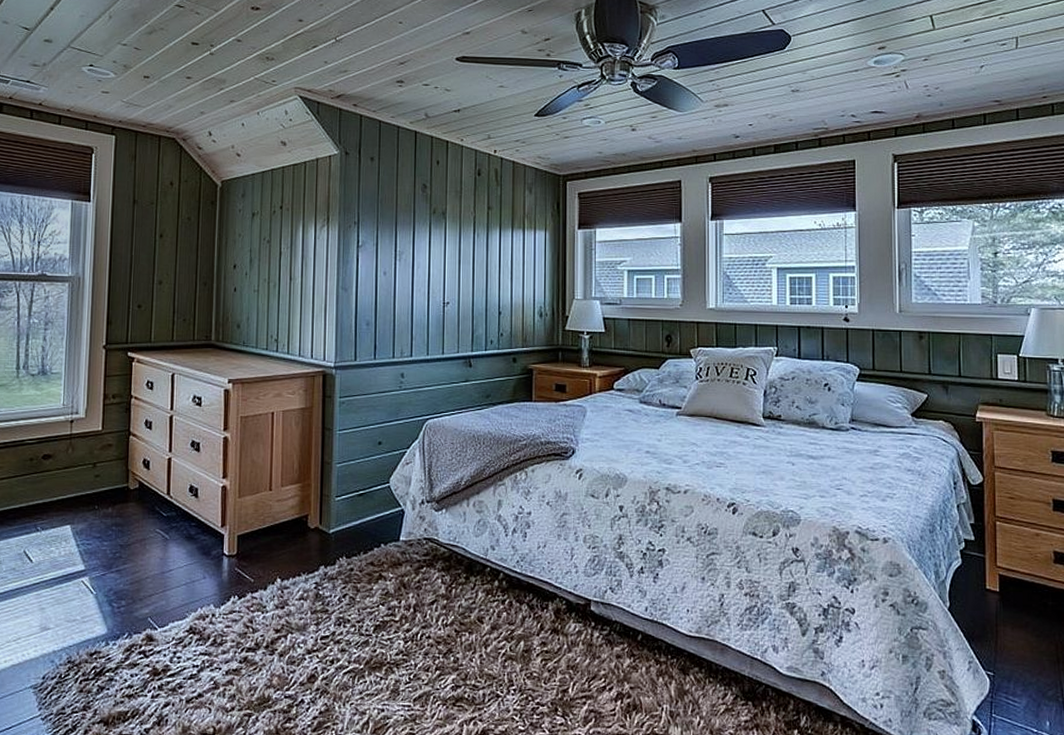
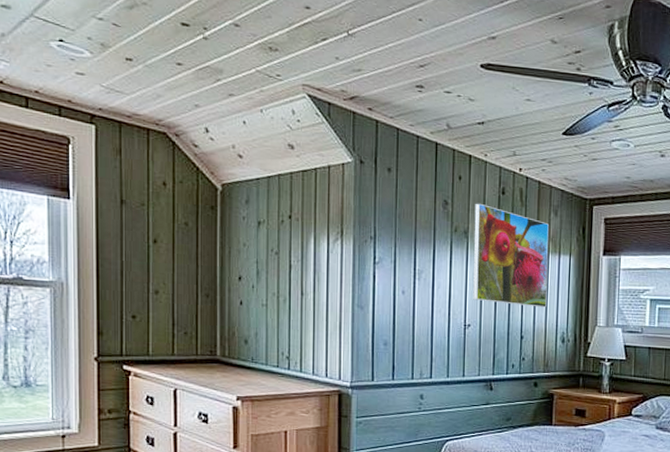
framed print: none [451,185,525,283] -> present [473,203,549,308]

